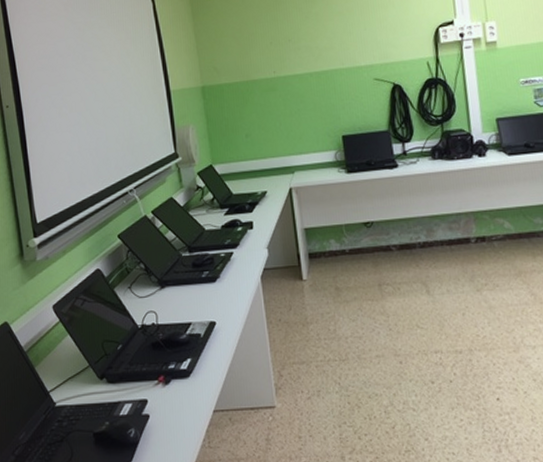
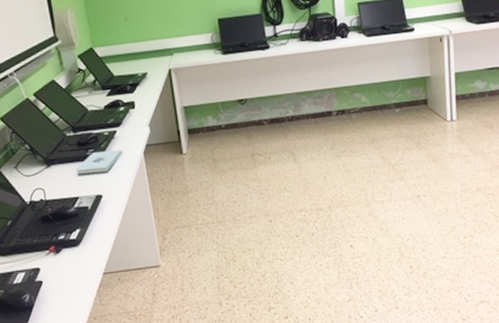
notepad: none [189,273,238,299] -> present [75,150,122,175]

